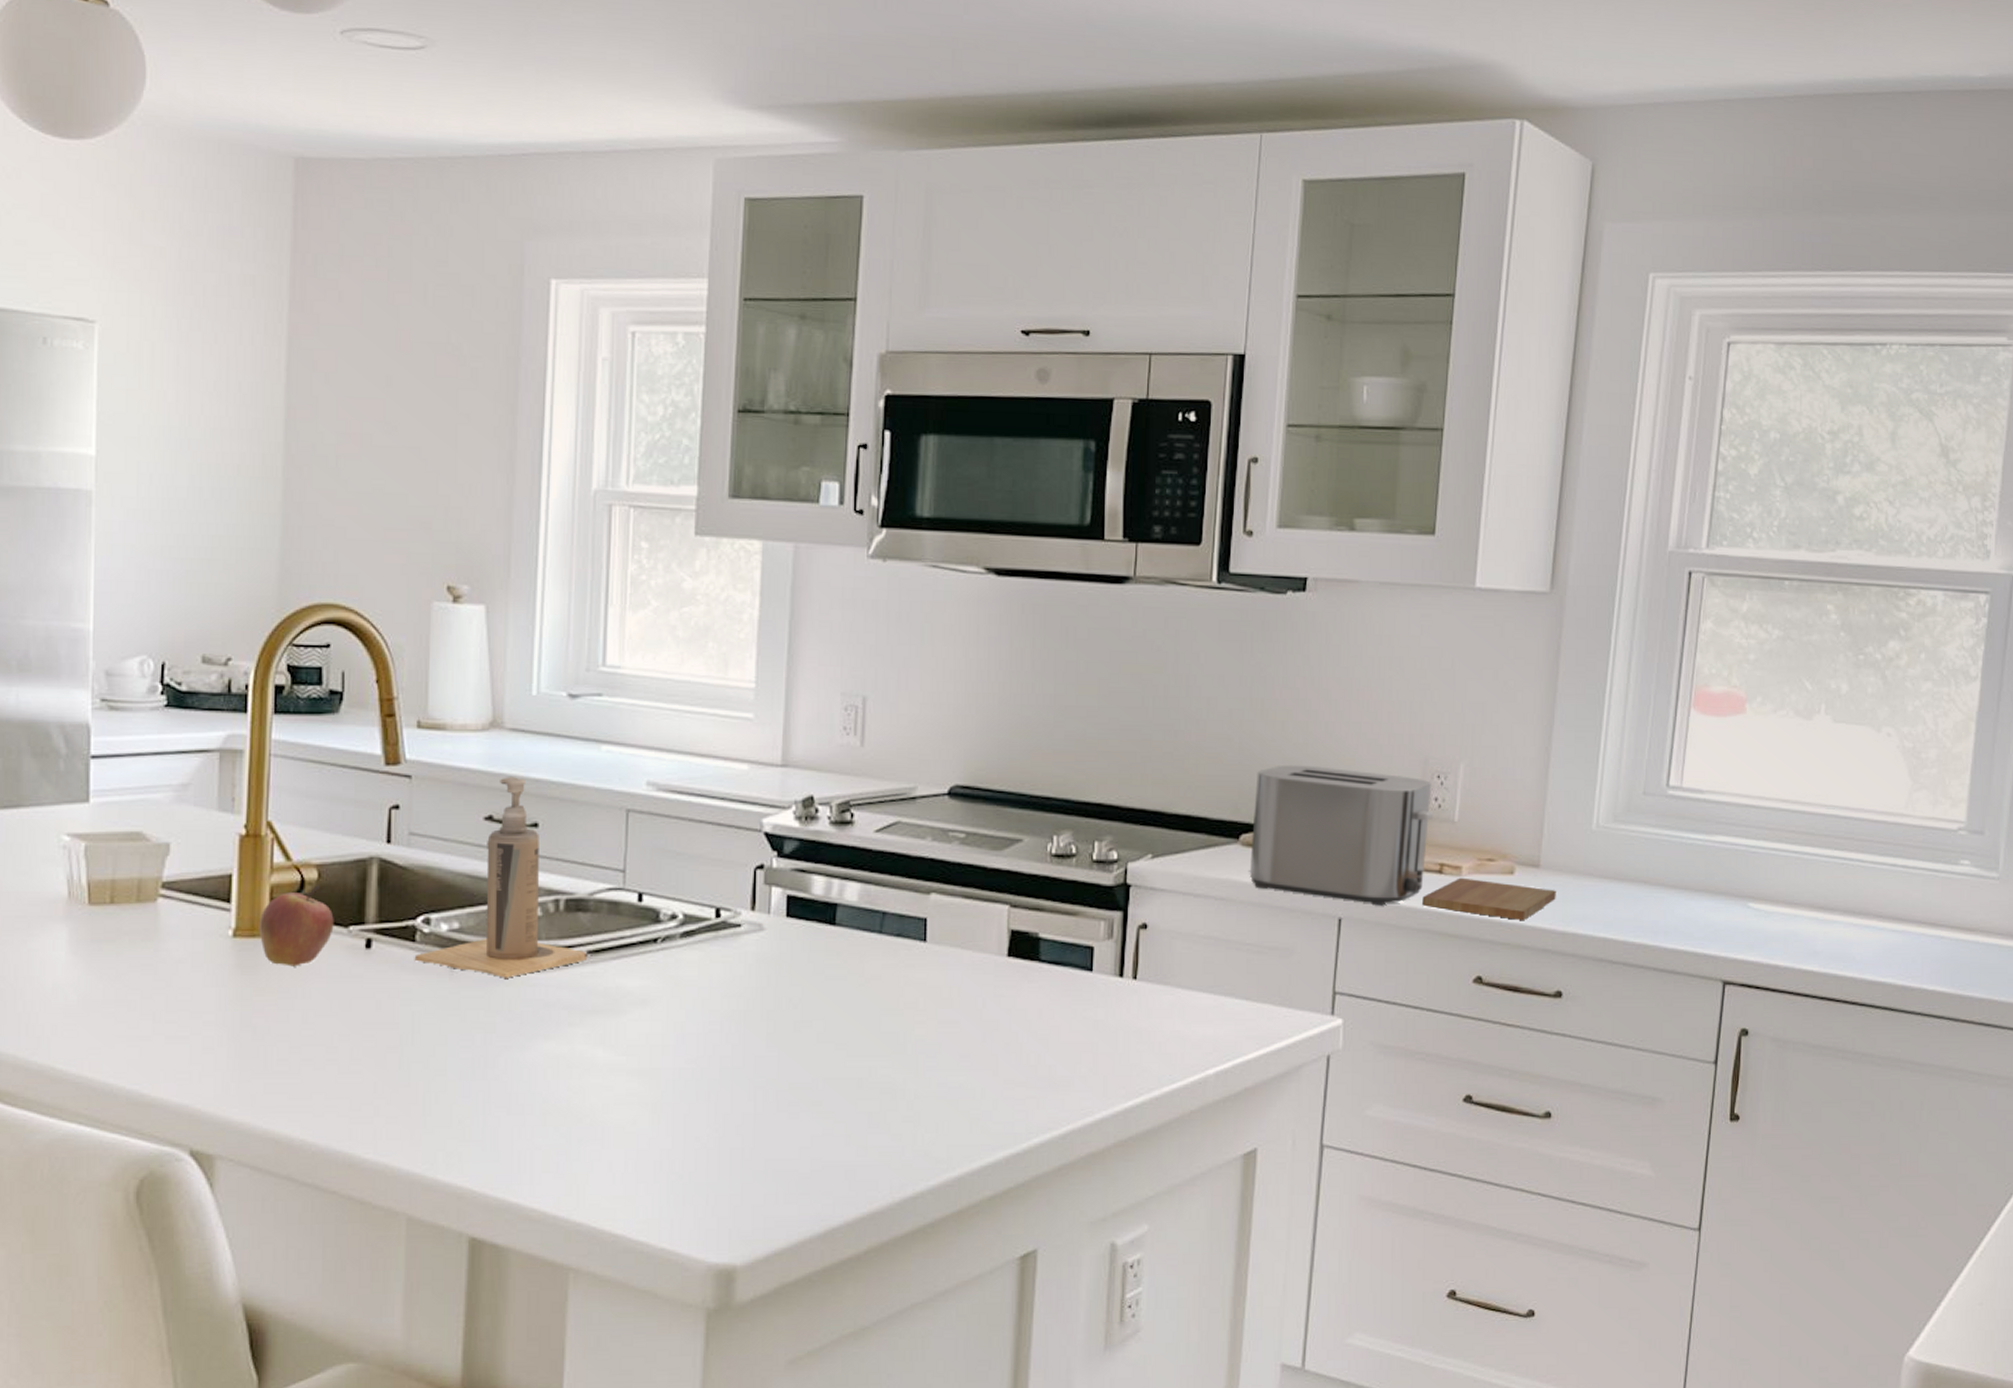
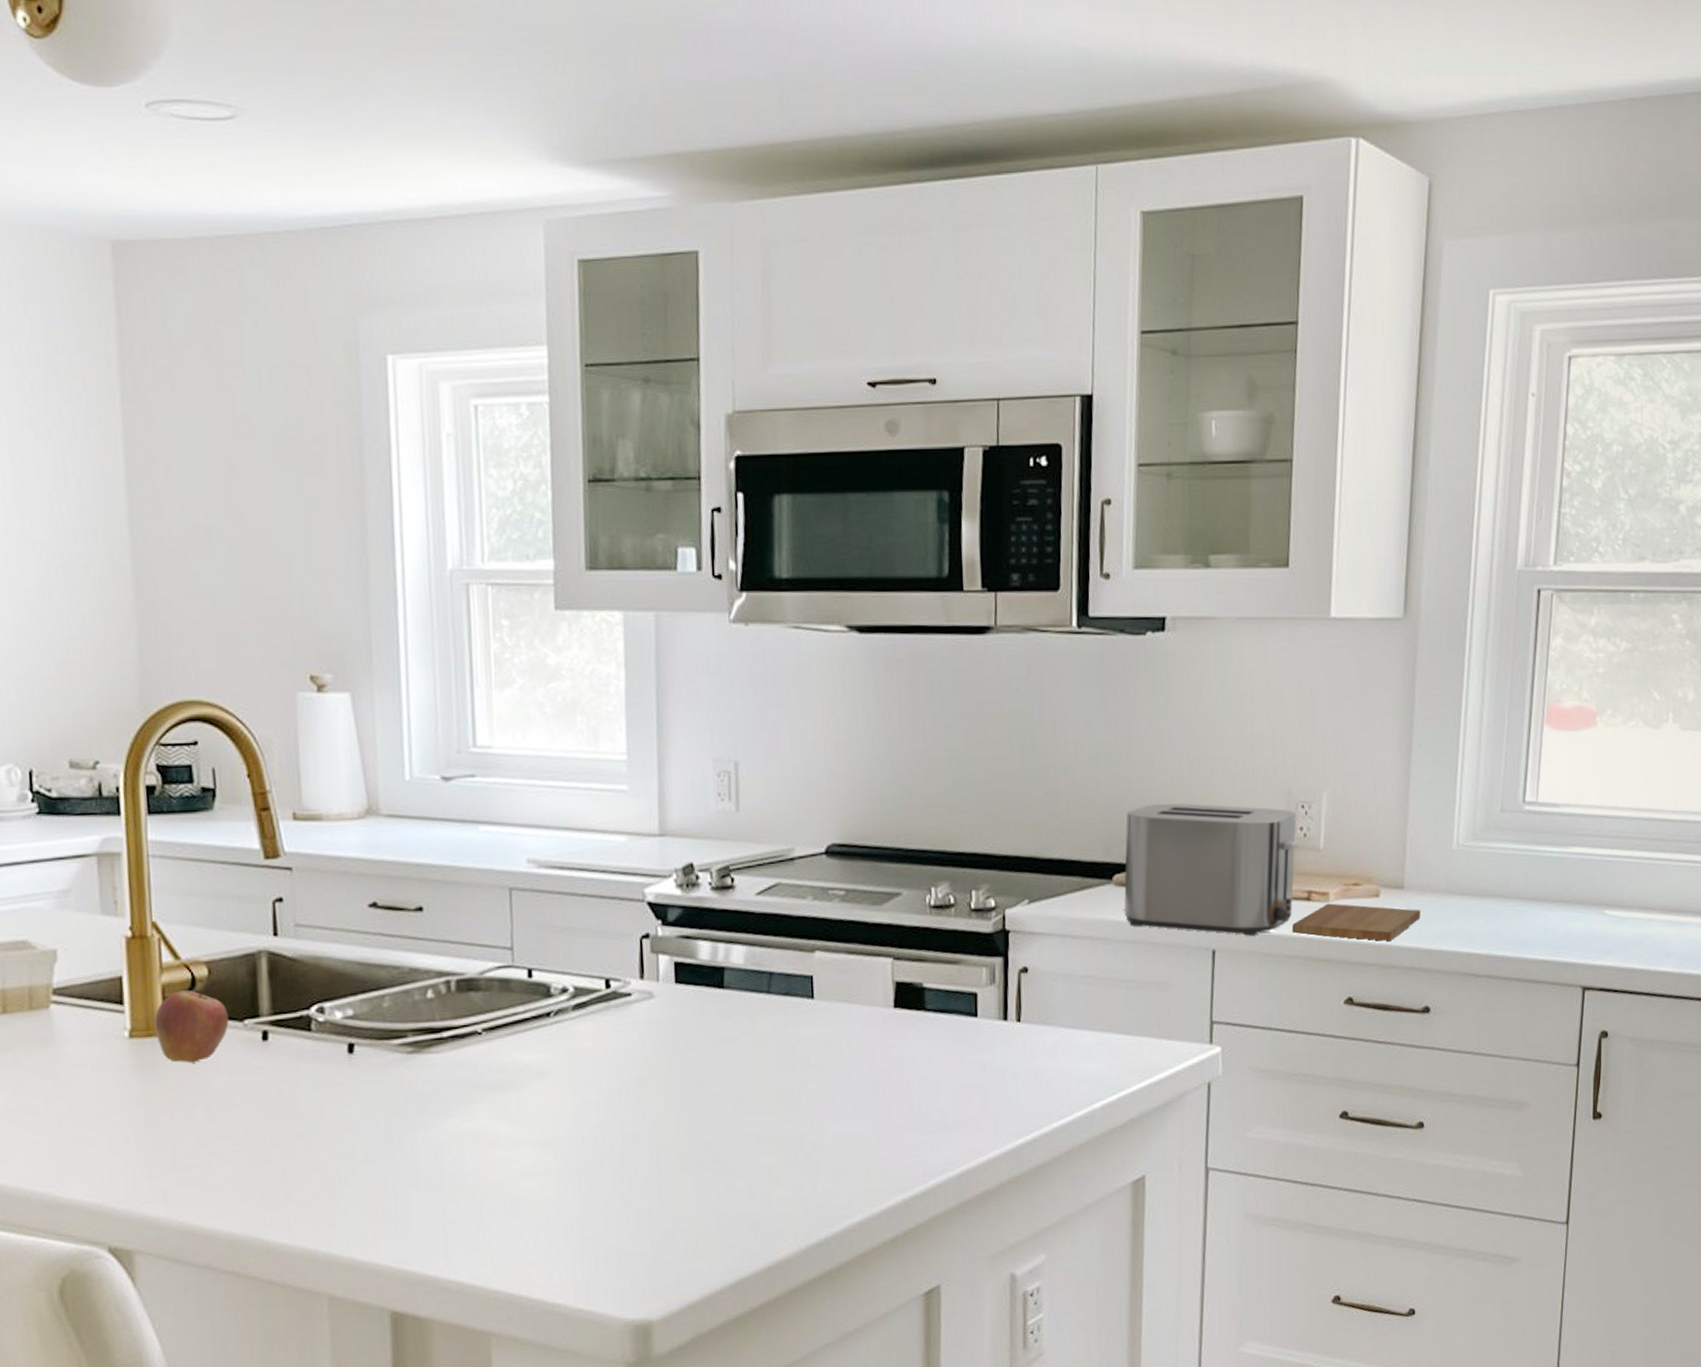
soap dispenser: present [414,777,588,978] -> none [311,862,483,1061]

